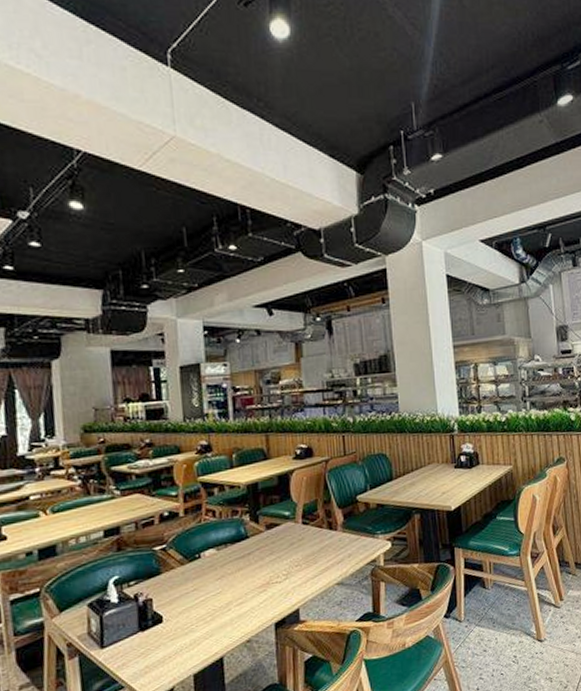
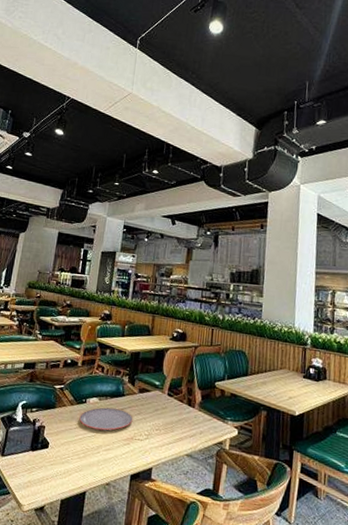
plate: none [195,554,266,586] -> present [79,407,133,431]

